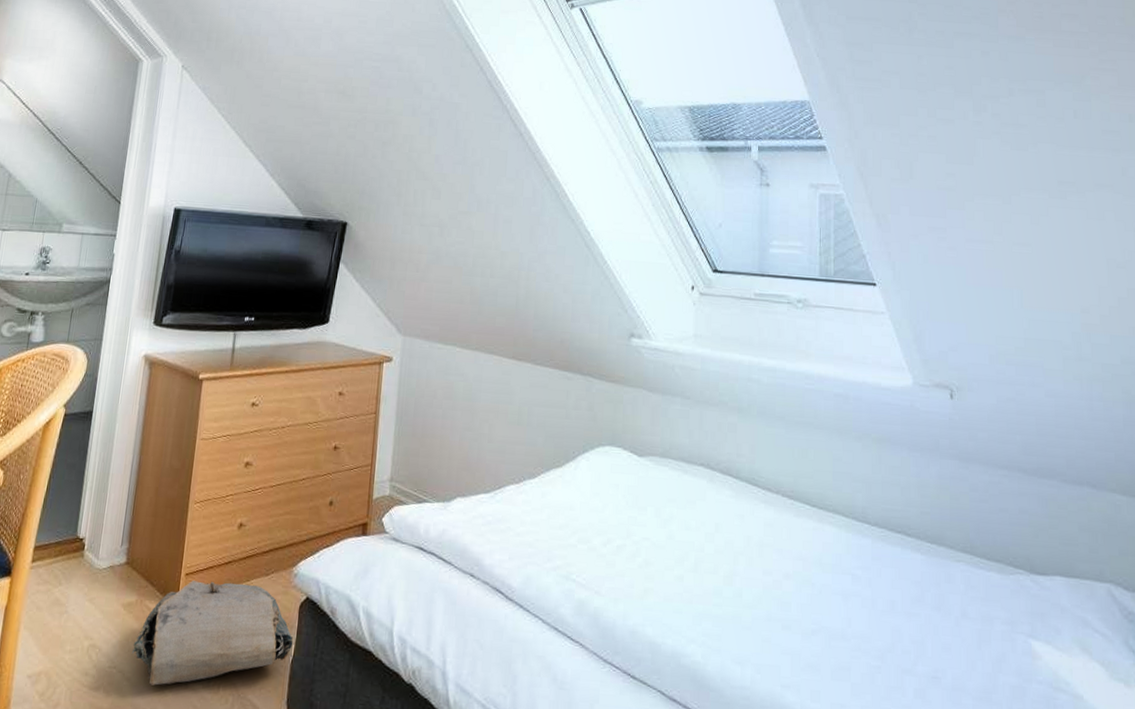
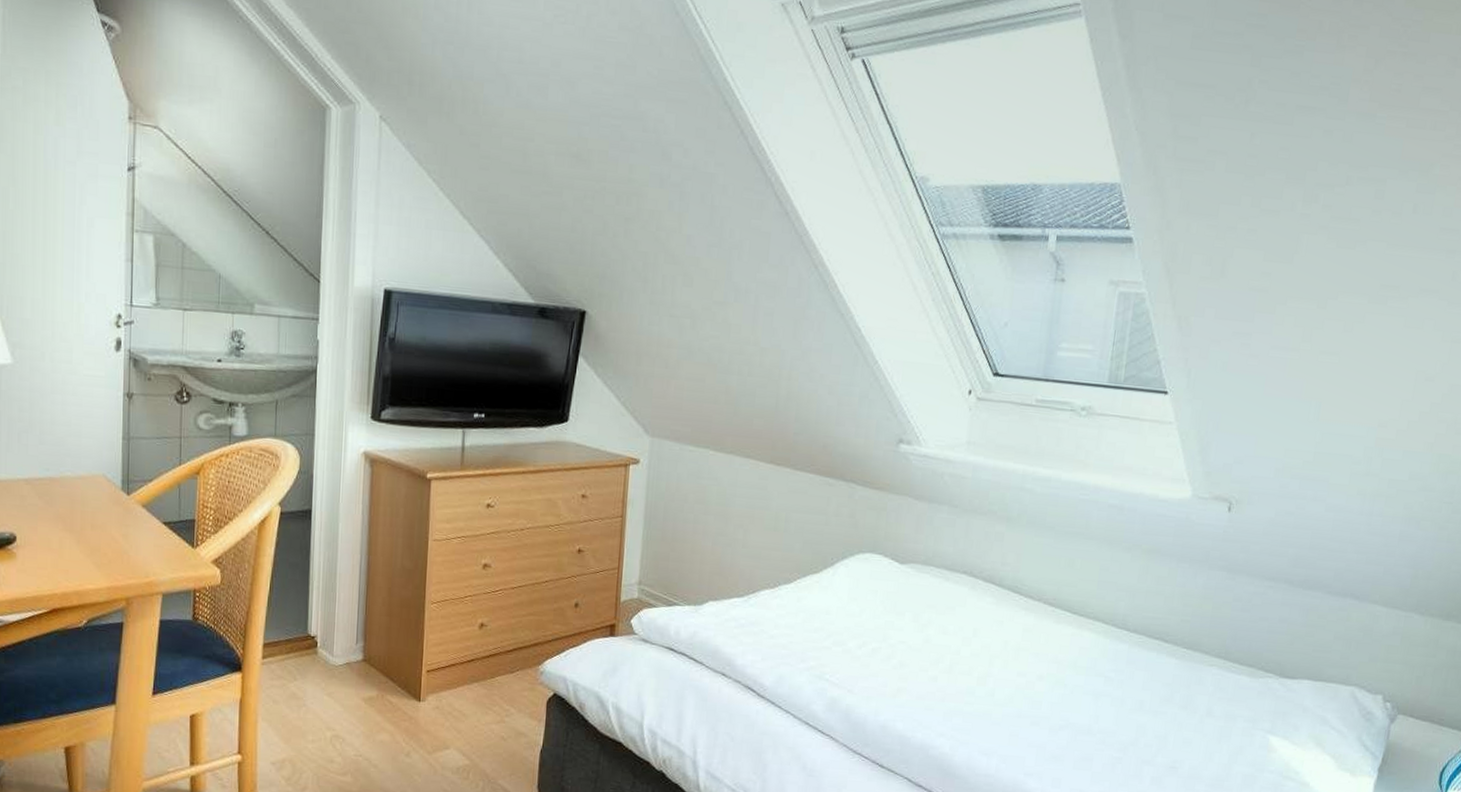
bag: present [132,580,293,686] -> none [377,677,542,772]

